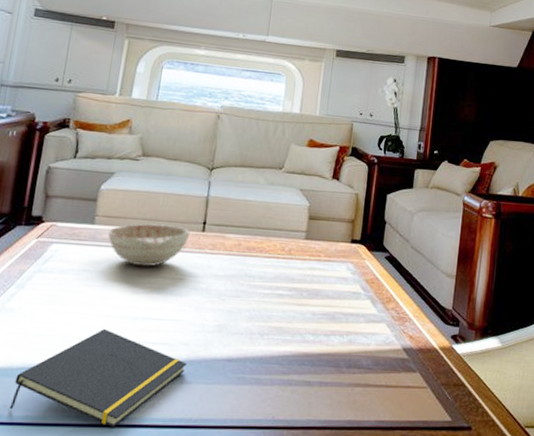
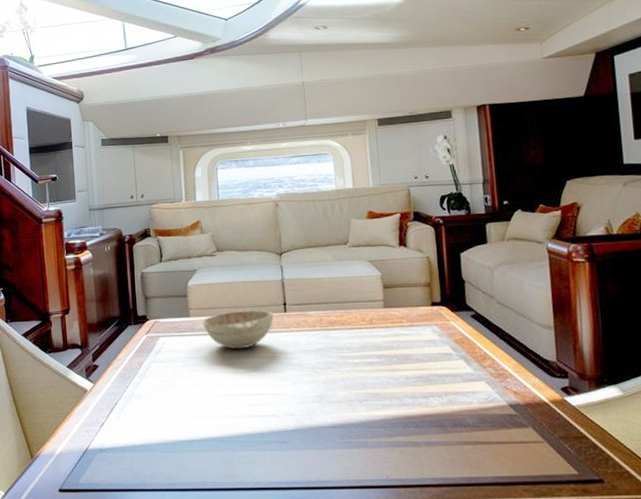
notepad: present [9,328,186,428] -> none [155,406,296,491]

